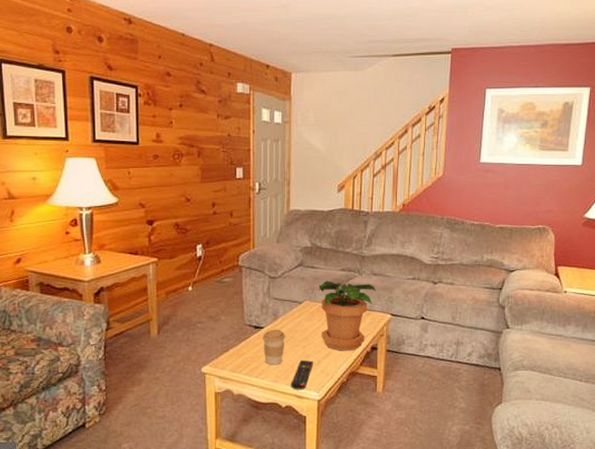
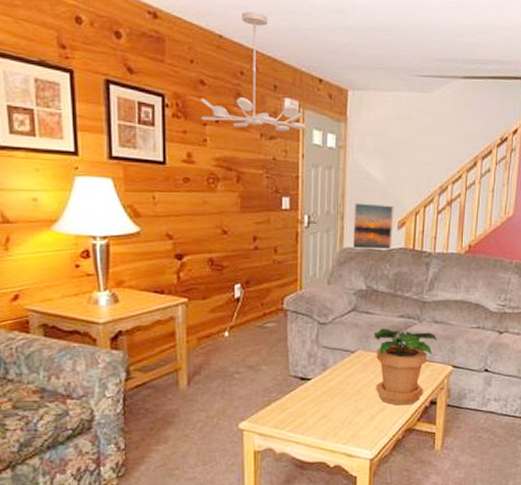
ceiling light: none [167,12,256,111] -> present [201,11,306,131]
coffee cup: present [263,329,285,365] -> none [310,381,335,421]
remote control: present [291,359,314,390] -> none [341,414,367,448]
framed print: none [298,170,334,212] -> present [352,203,394,250]

